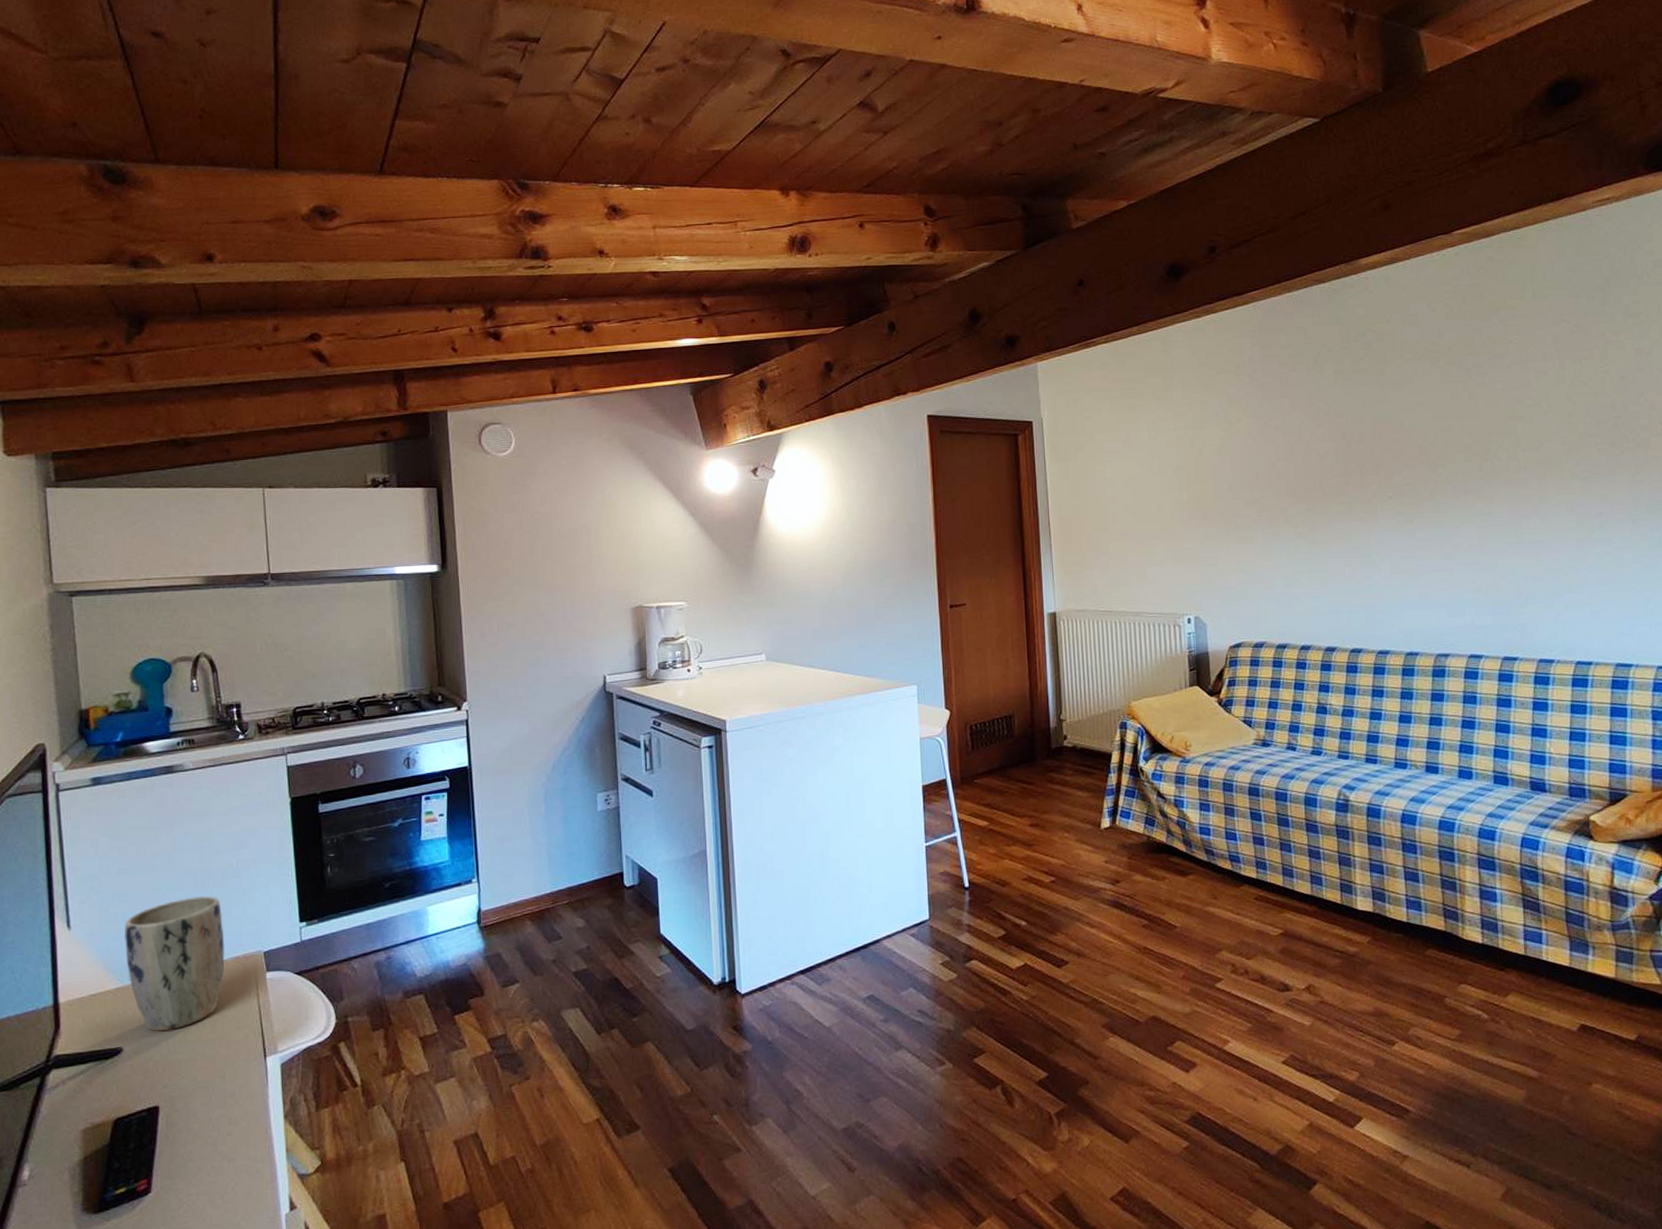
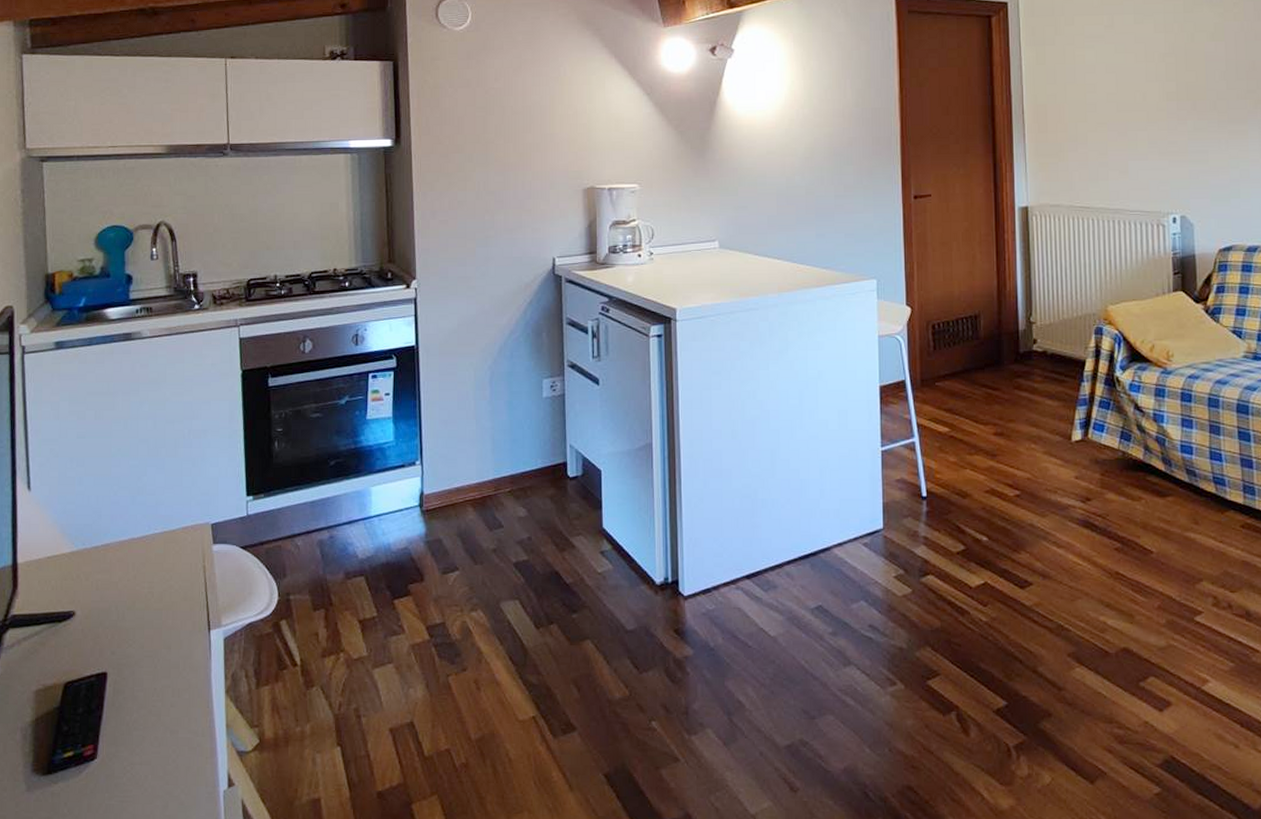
plant pot: present [124,896,225,1031] -> none [80,465,174,597]

